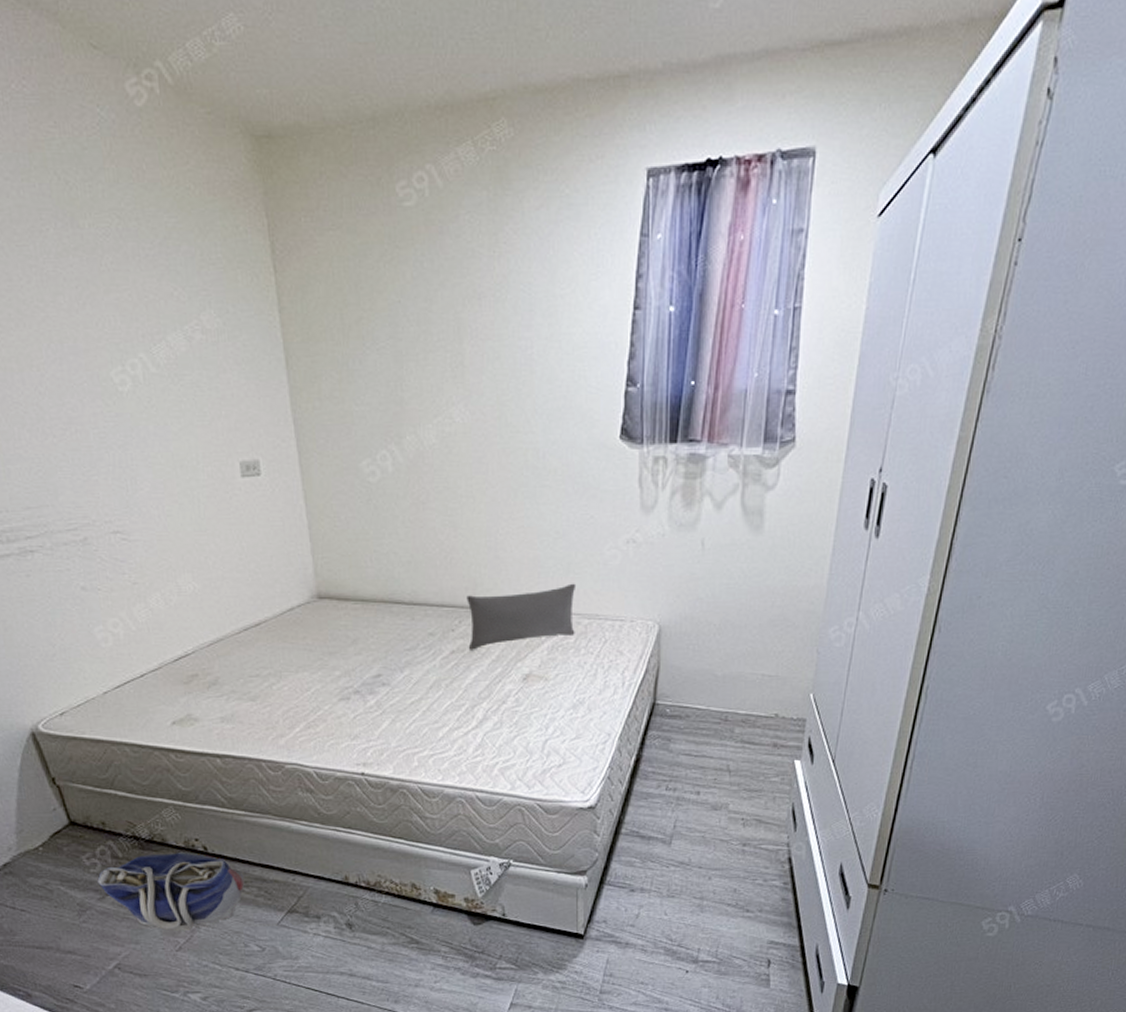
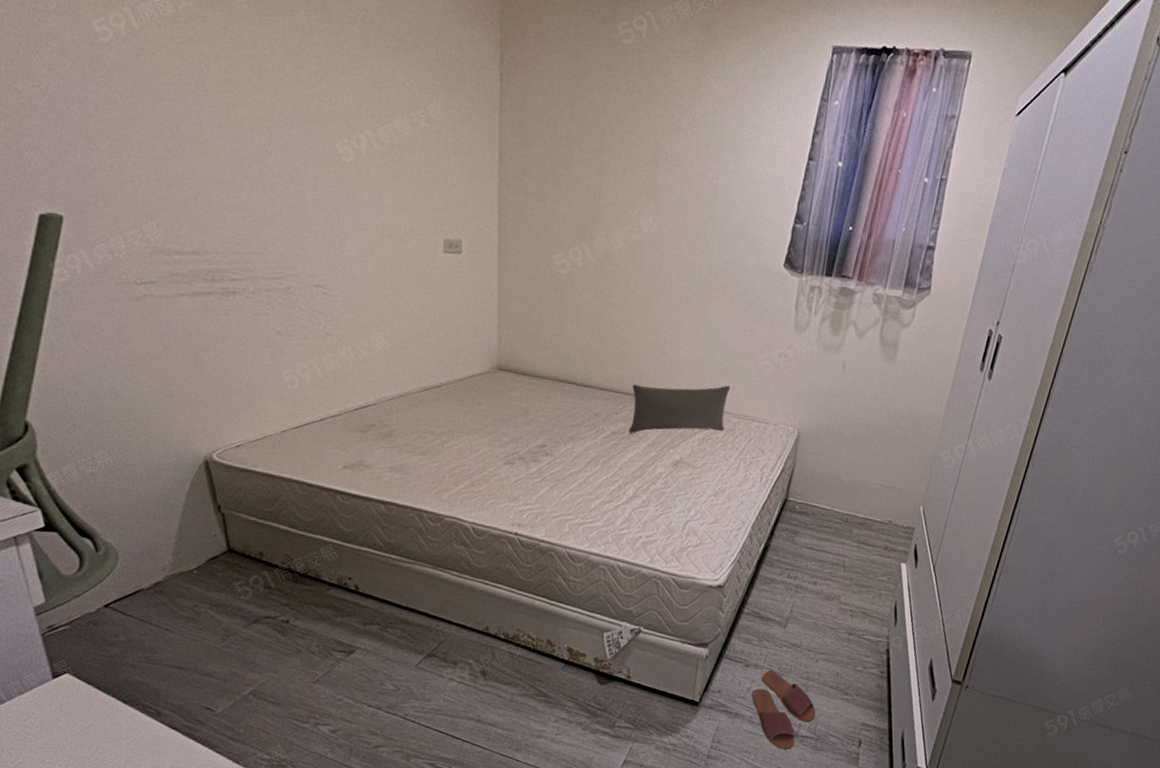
tote bag: present [97,852,245,931] -> none [246,588,391,664]
slippers: none [642,893,715,977] -> present [752,670,816,749]

